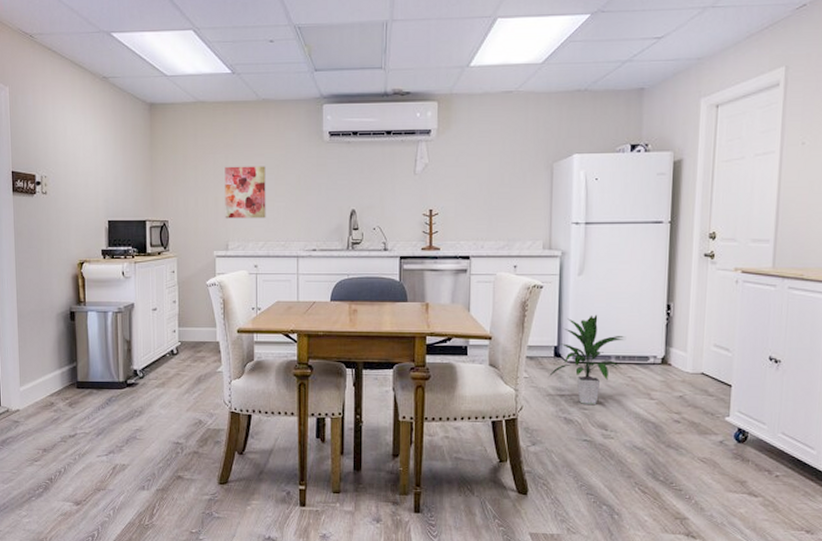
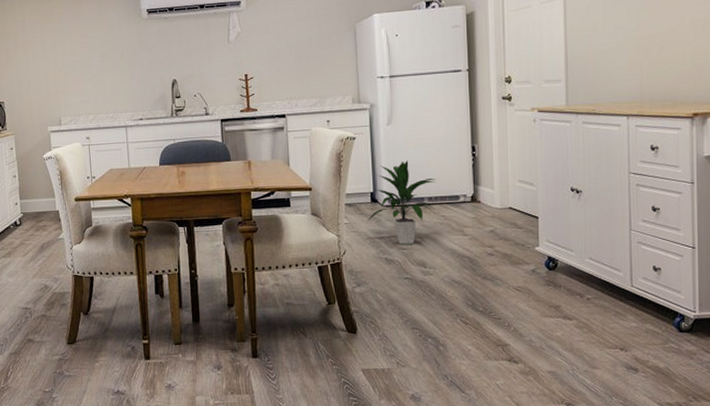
wall art: present [225,166,266,219] -> none [53,45,94,96]

